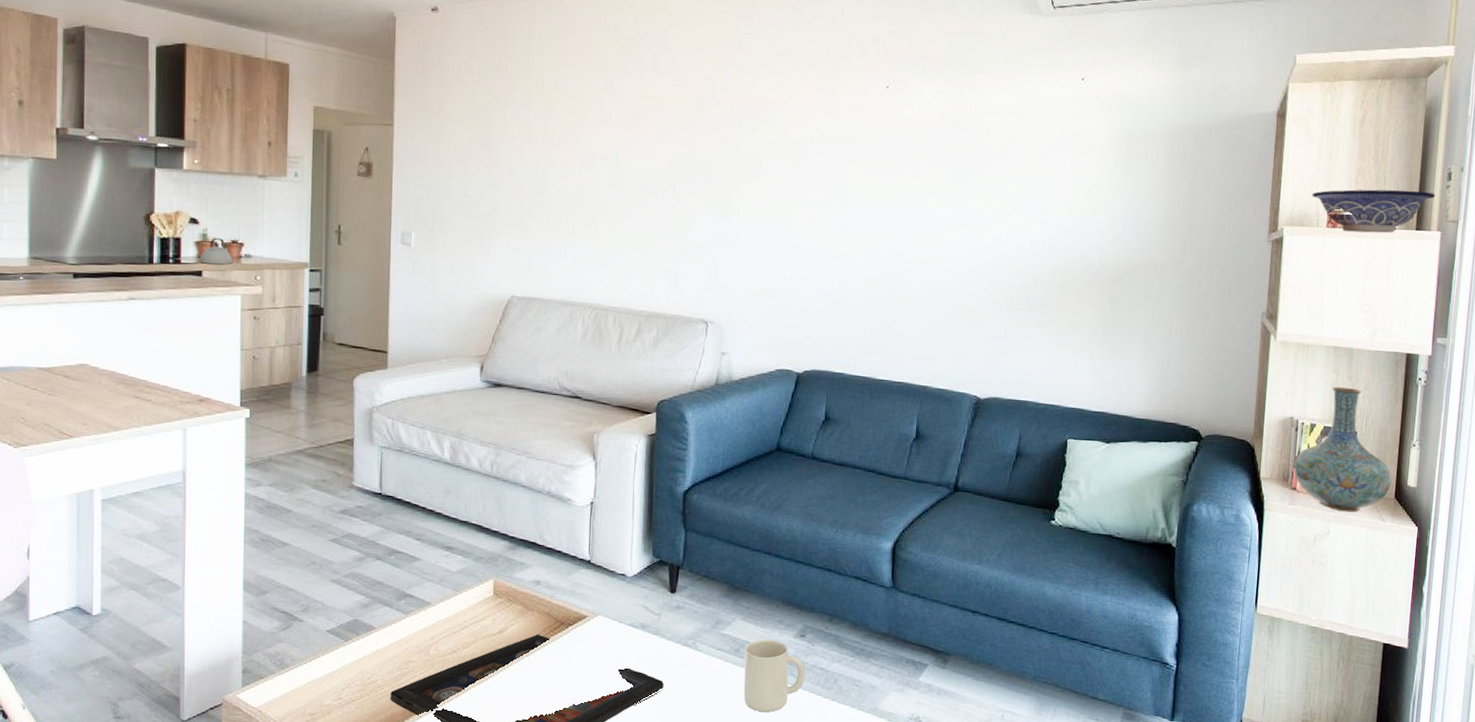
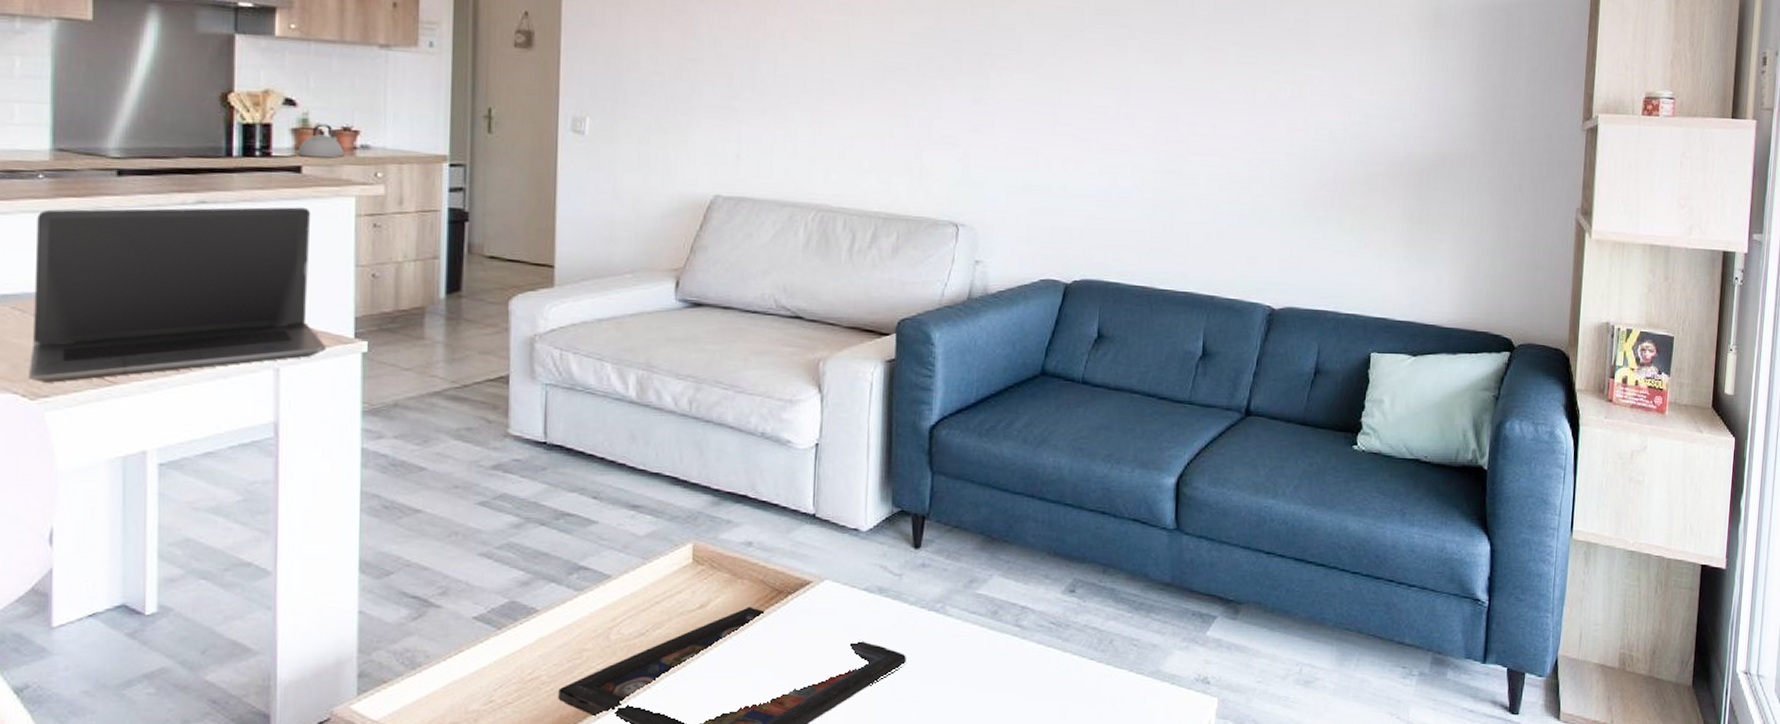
laptop computer: none [14,303,220,435] -> present [29,207,326,383]
mug: present [743,639,806,712] -> none [1002,597,1076,683]
vase: present [1294,386,1392,512] -> none [1610,288,1709,424]
decorative bowl: present [1312,189,1435,234] -> none [1627,74,1750,122]

